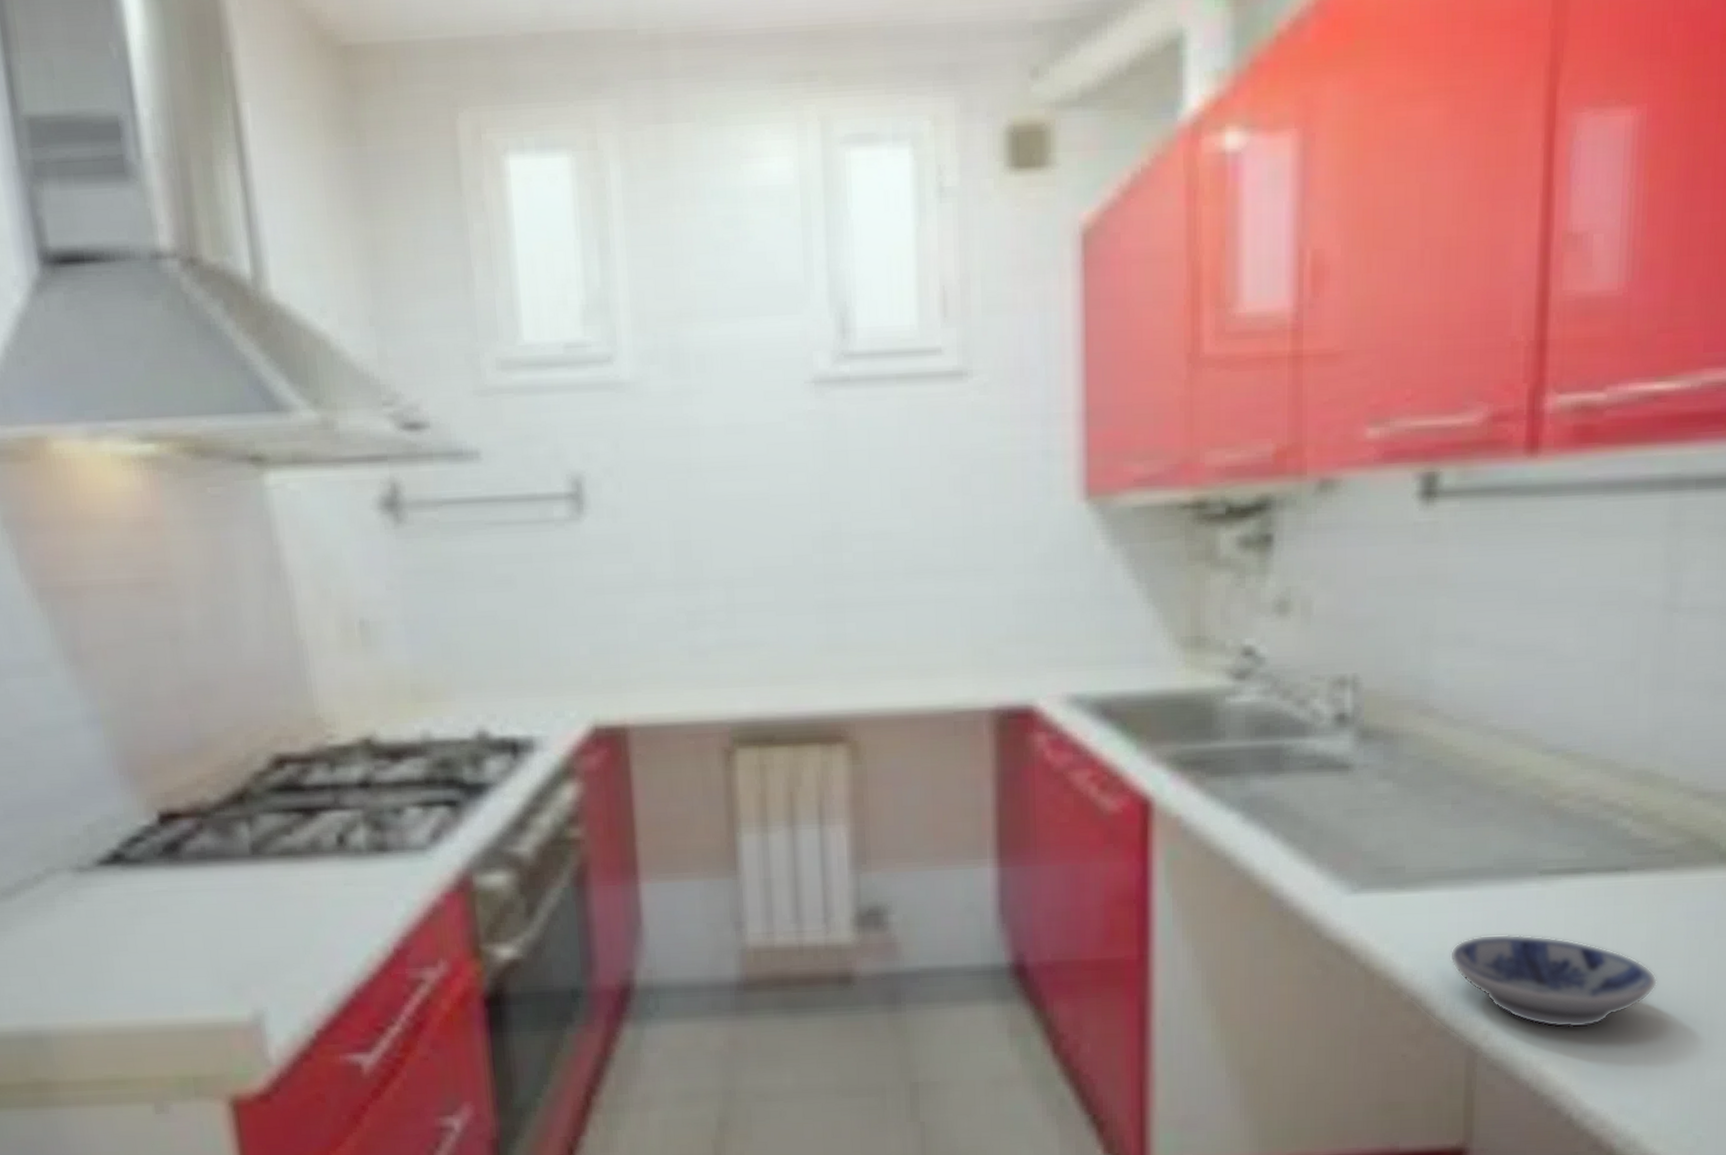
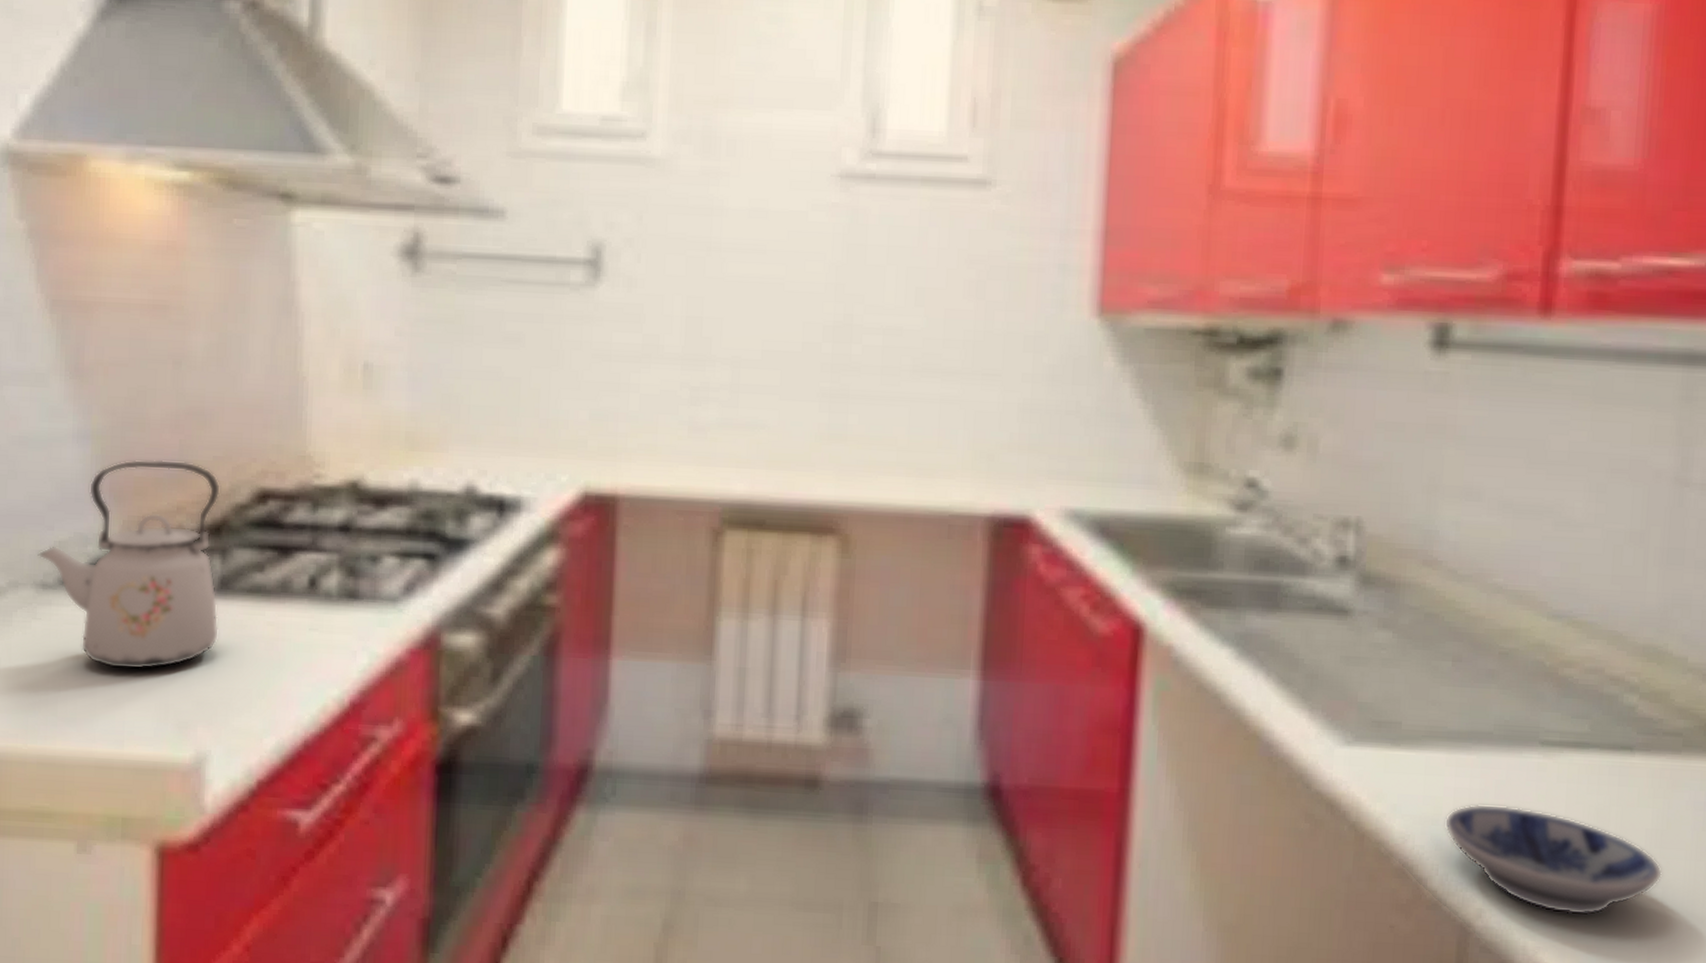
kettle: none [69,735,258,941] -> present [38,459,220,670]

